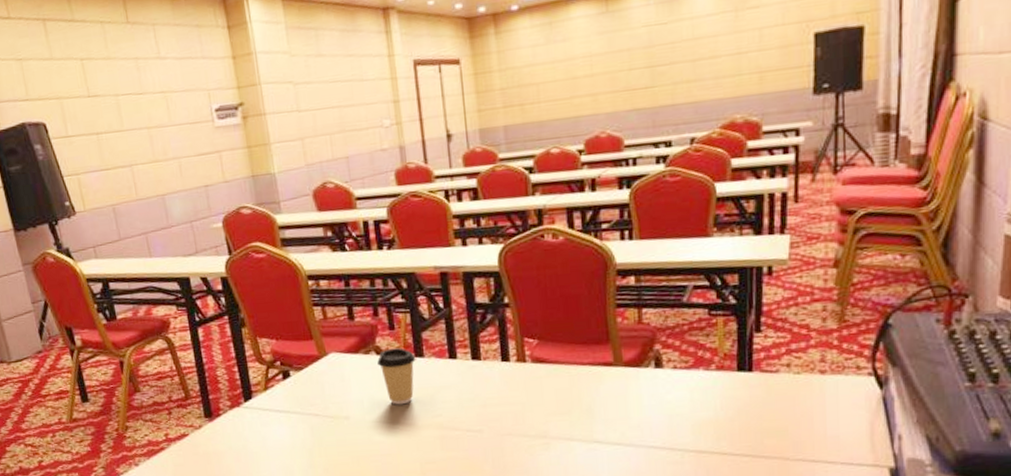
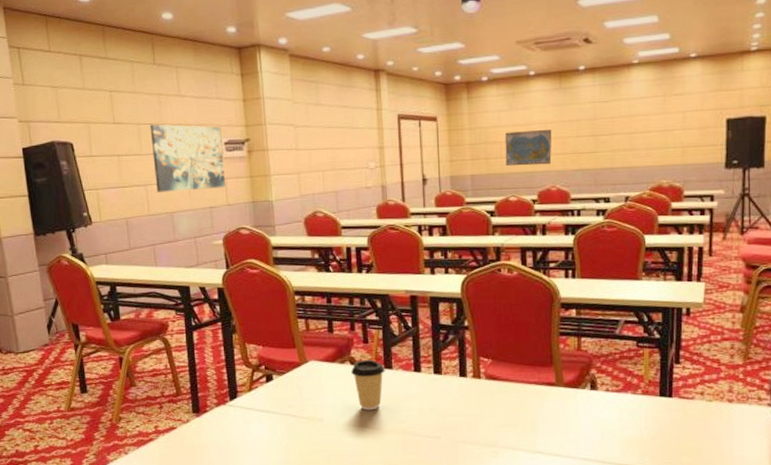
wall art: none [129,91,221,173] -> present [150,124,226,192]
world map: none [542,64,600,113] -> present [505,130,552,167]

